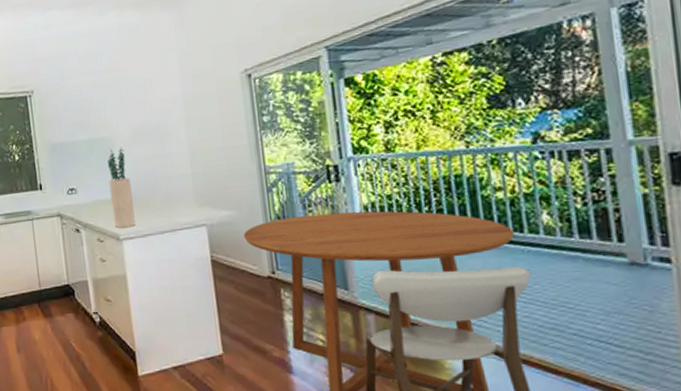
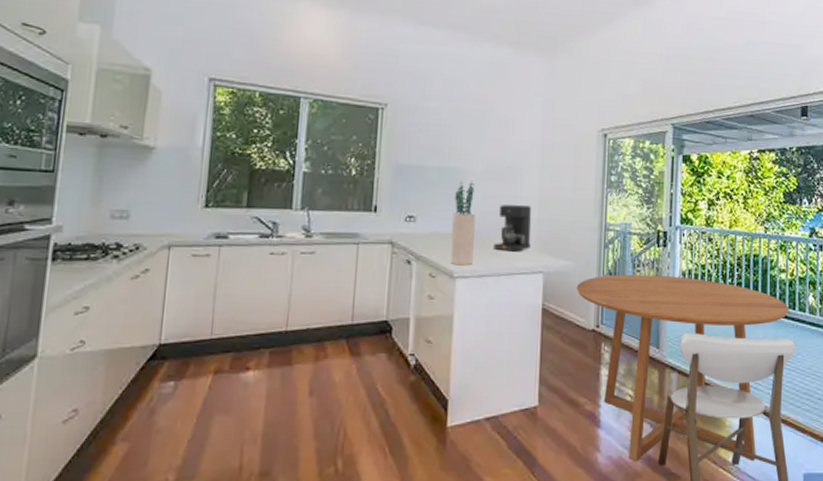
coffee maker: none [151,162,189,209] -> present [494,205,532,252]

